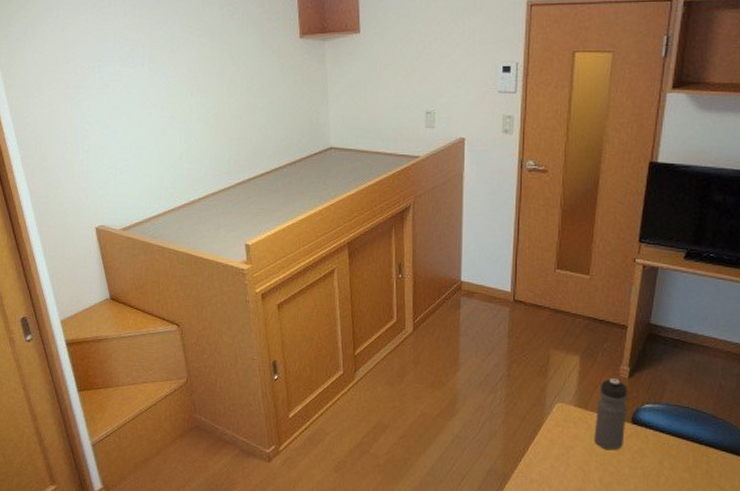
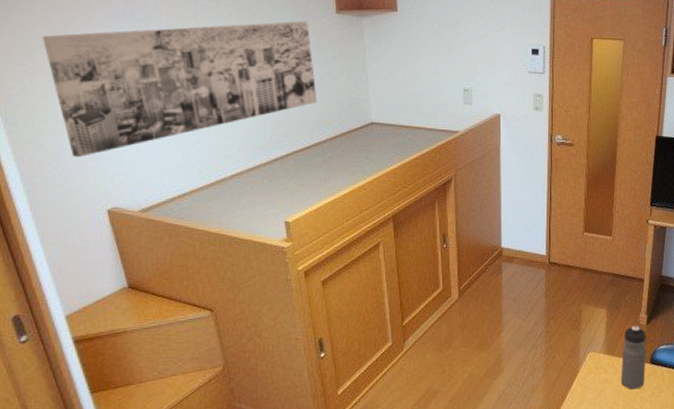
wall art: none [49,47,279,180] -> present [41,21,318,158]

